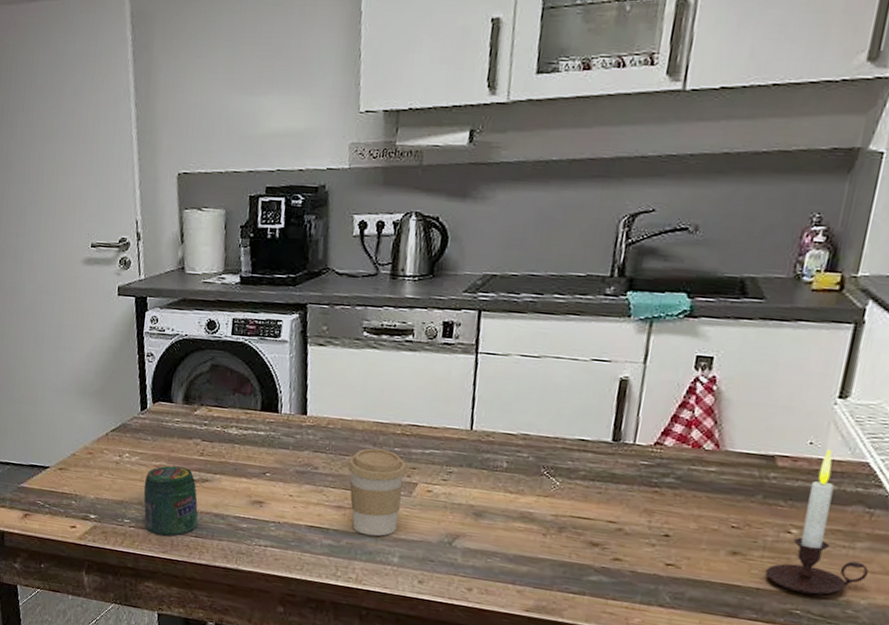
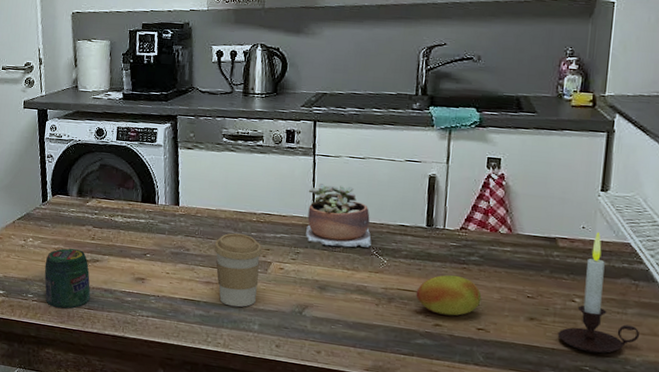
succulent plant: none [461,387,542,467] -> present [306,182,372,248]
fruit: none [592,499,675,549] -> present [416,274,482,316]

